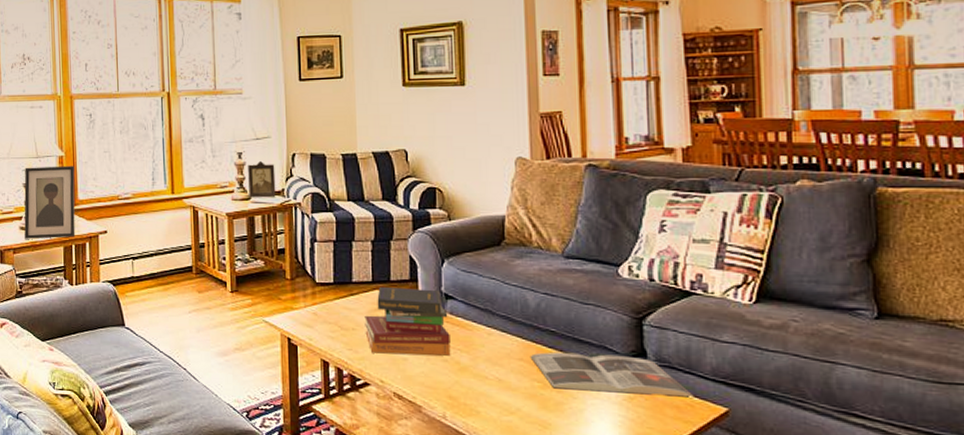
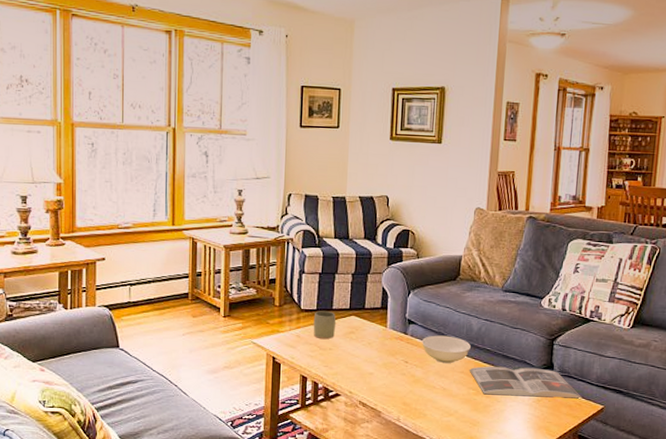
picture frame: present [24,166,76,239] -> none [17,192,73,264]
photo frame: present [248,160,276,198] -> none [246,198,272,233]
mug: none [331,284,358,317] -> present [313,311,337,339]
books: present [364,286,451,356] -> none [340,312,409,370]
bowl: none [465,313,529,348] -> present [422,335,471,363]

